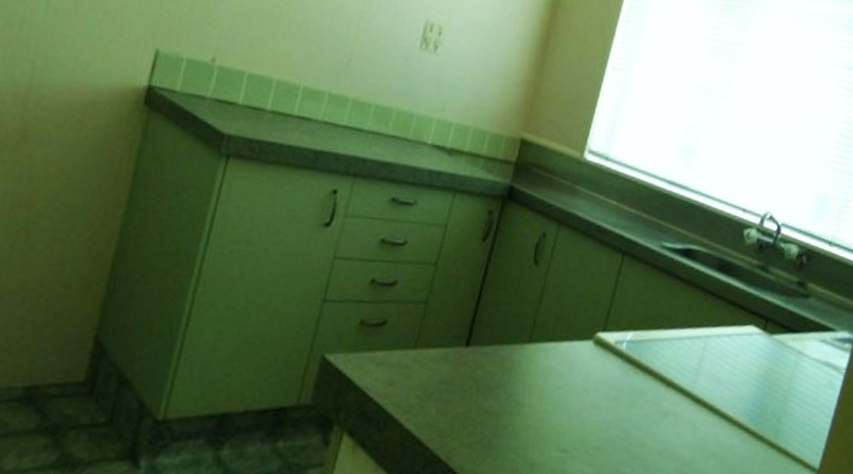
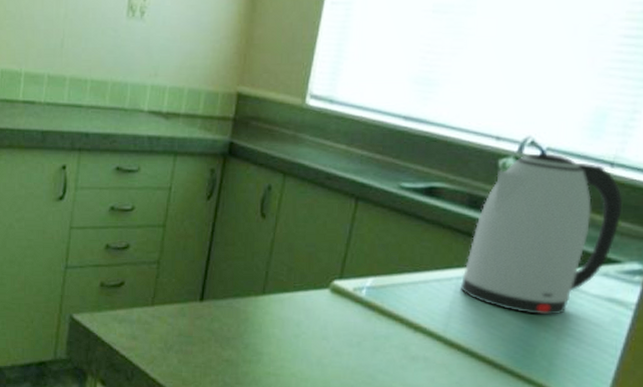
kettle: none [709,226,838,377] -> present [461,152,624,316]

